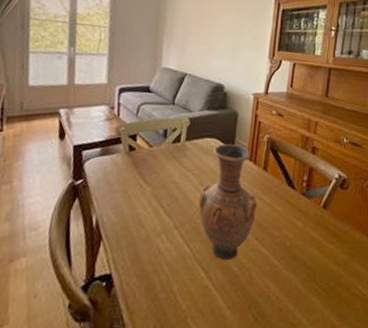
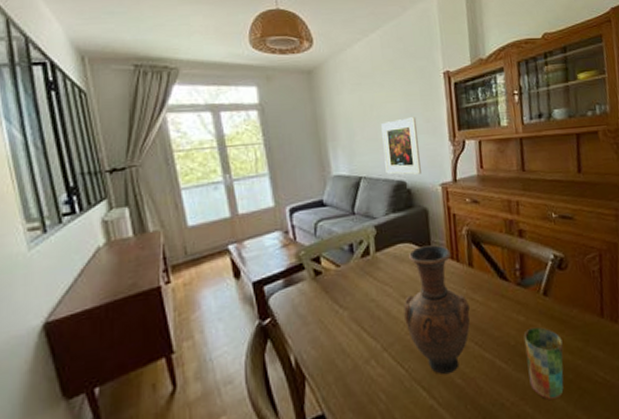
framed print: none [209,31,244,81] -> present [381,117,421,175]
cup: none [296,234,331,302] -> present [523,327,564,400]

